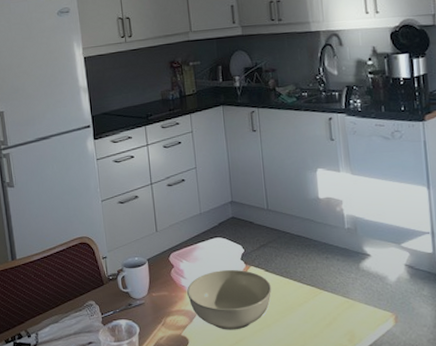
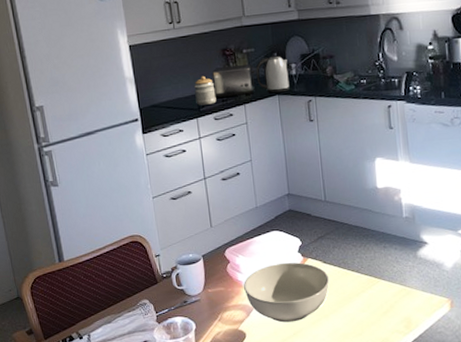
jar: none [143,86,164,114] -> present [194,75,217,106]
toaster: none [159,76,200,107] -> present [211,64,255,98]
kettle: none [201,68,234,104] -> present [255,55,290,94]

